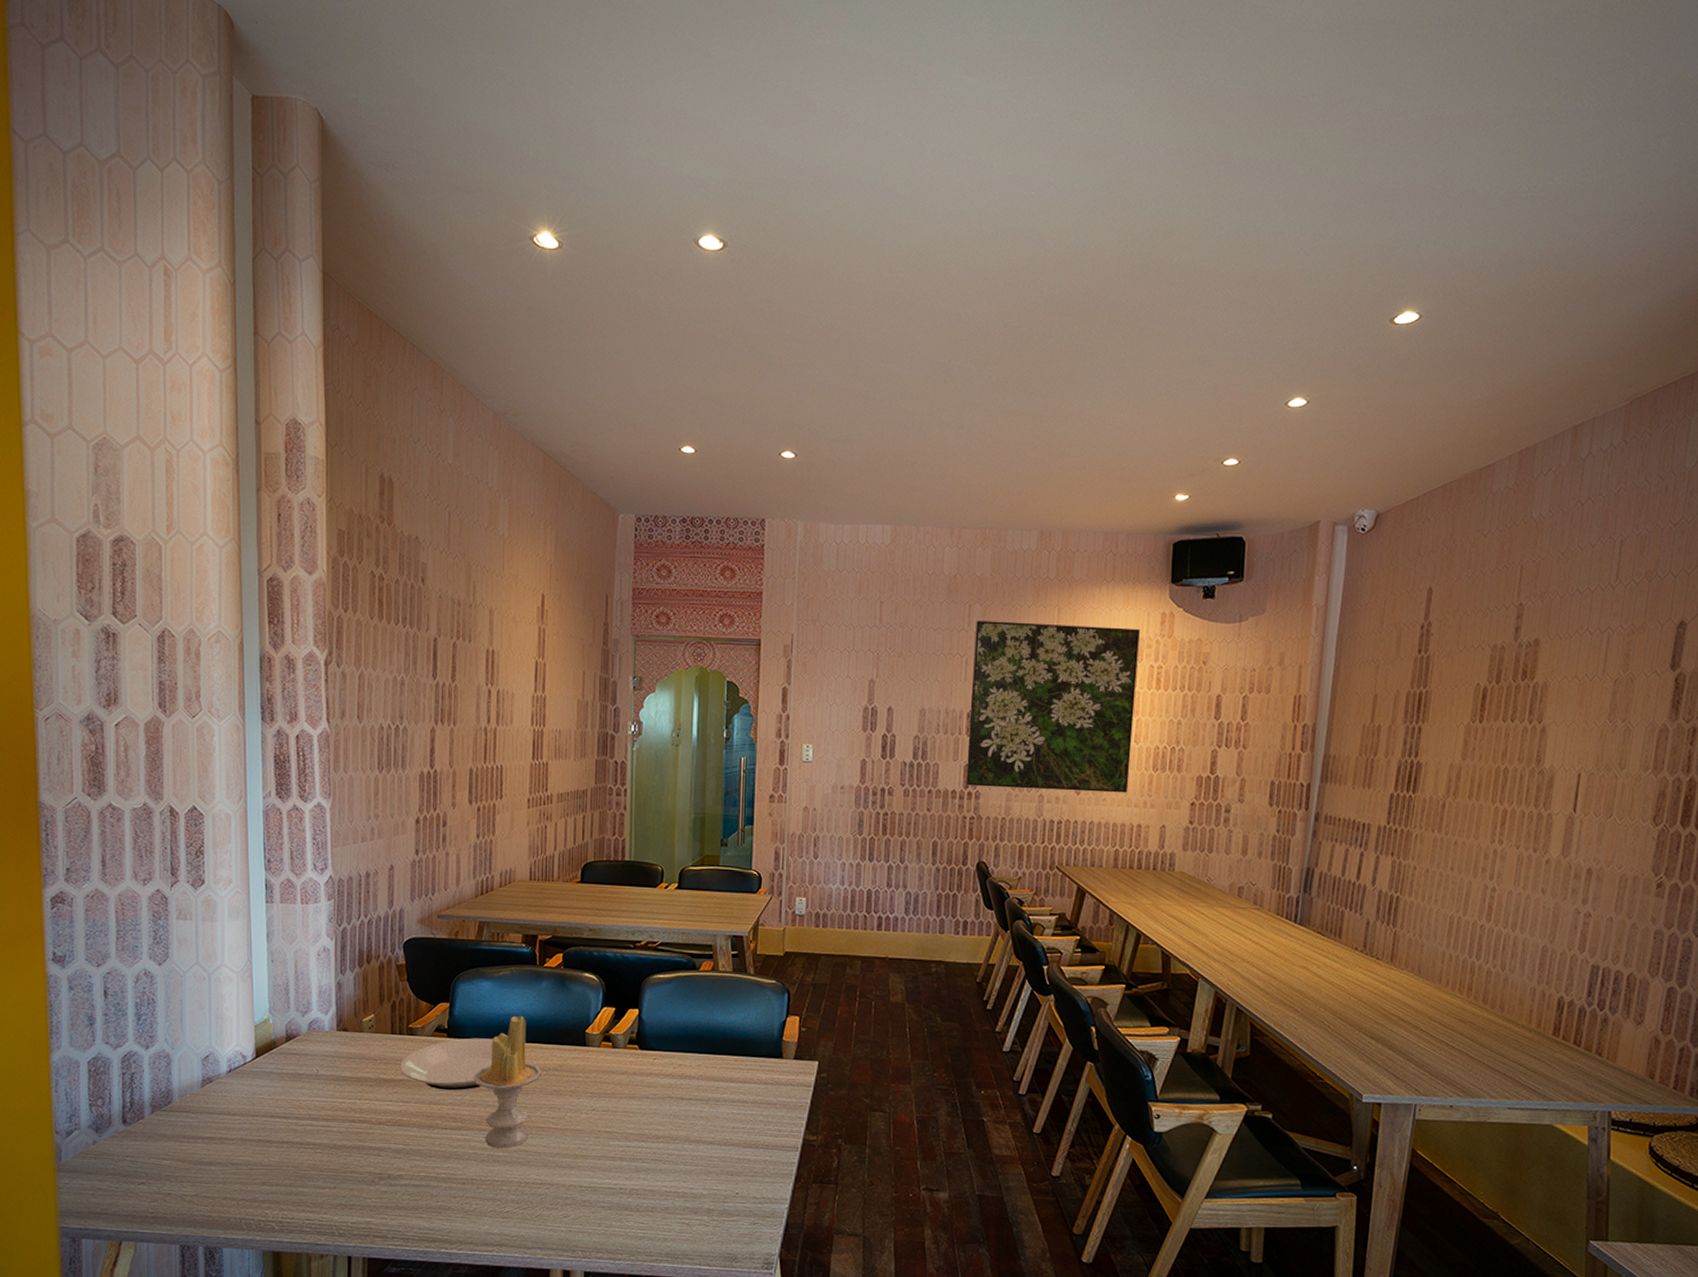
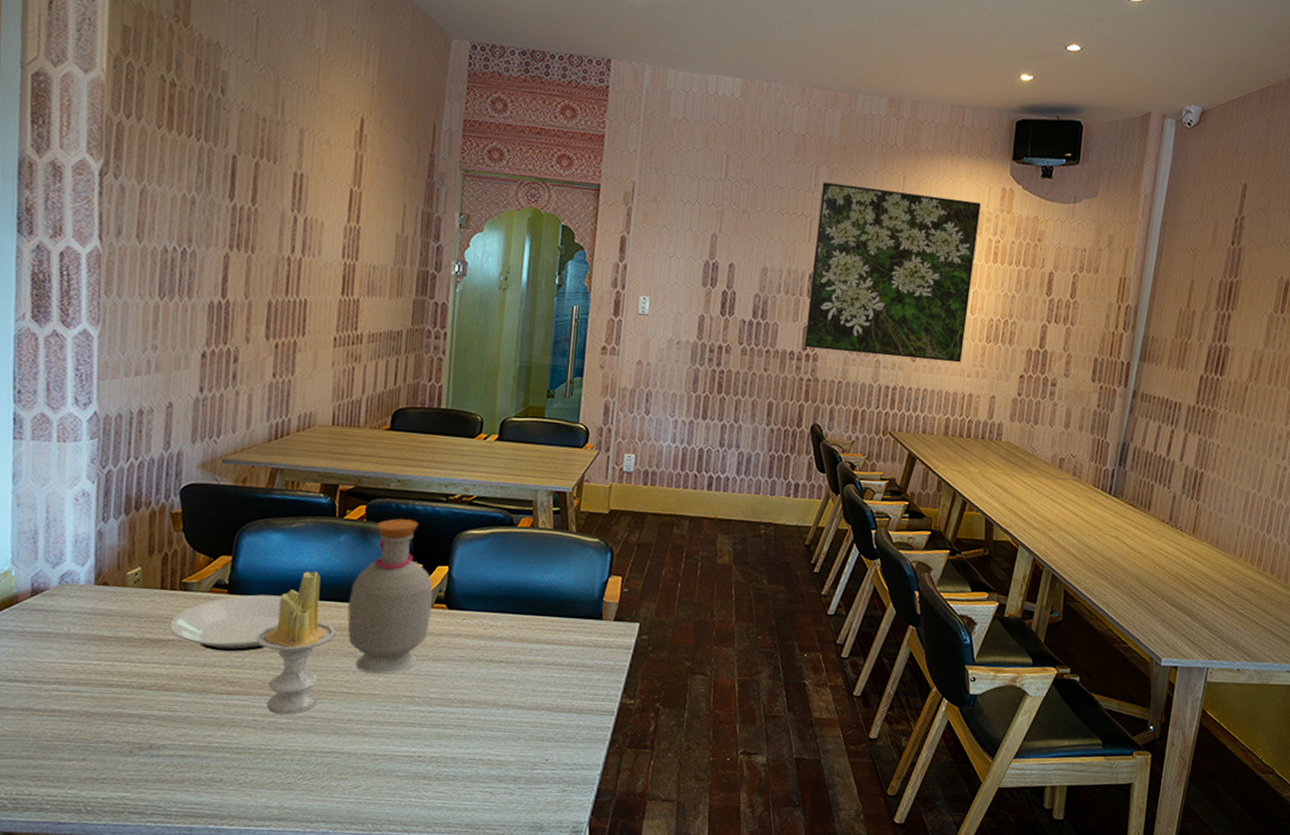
bottle: none [550,965,625,1111] -> present [346,518,433,674]

